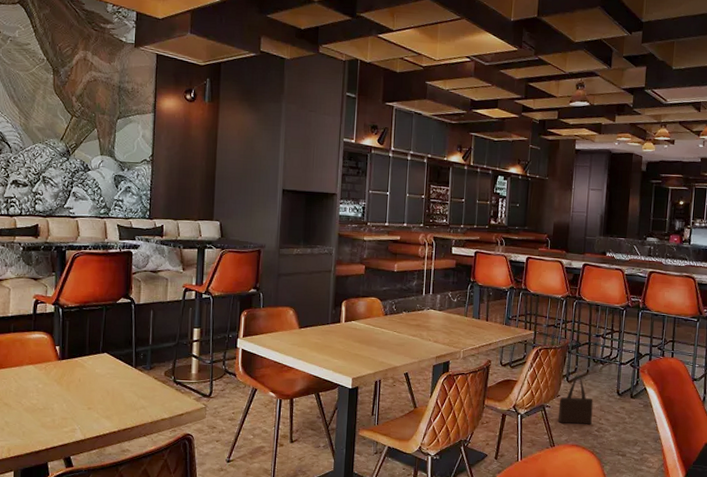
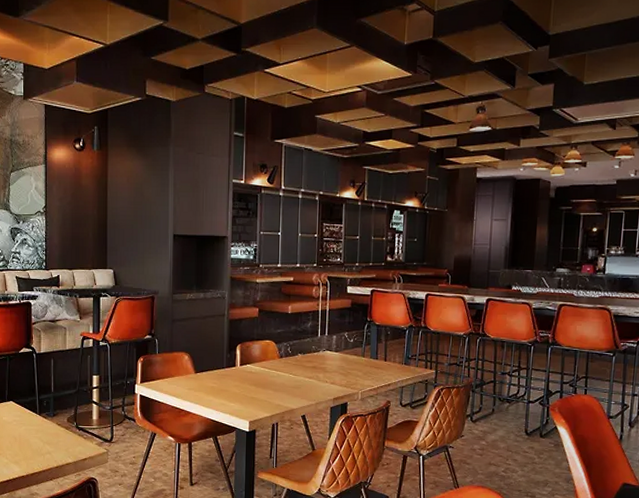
tote bag: present [558,374,593,424] -> none [462,414,500,465]

